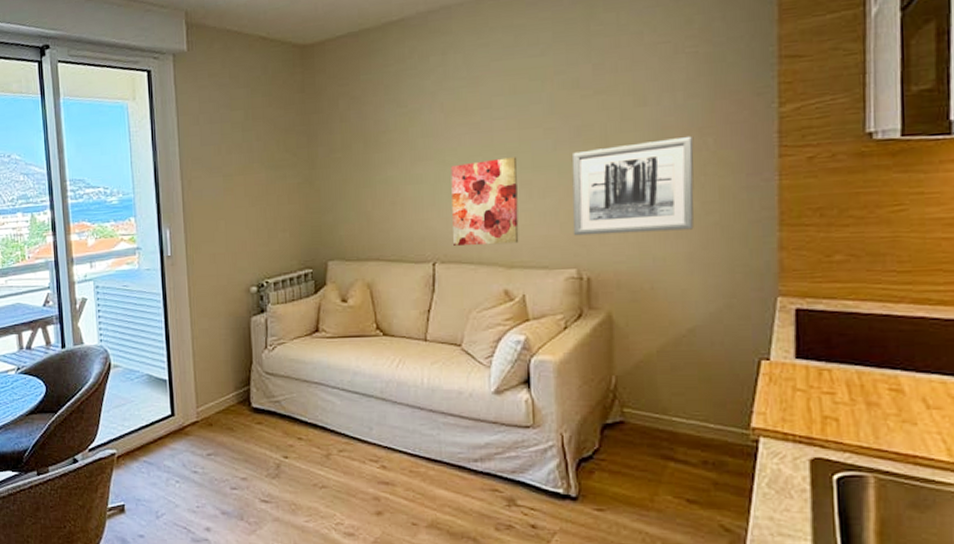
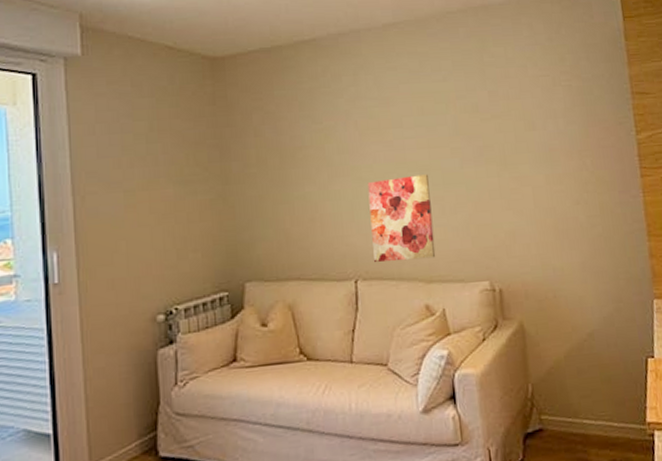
wall art: present [571,137,694,236] -> none [477,158,583,249]

